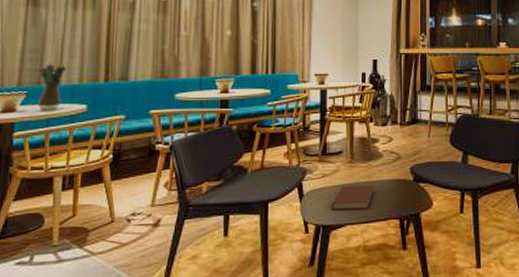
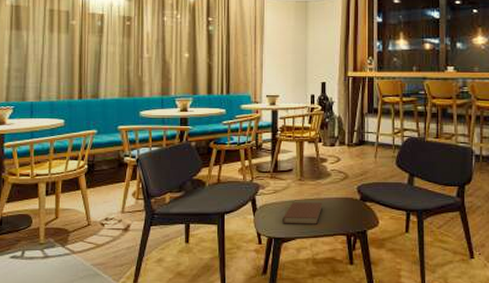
vase: present [37,62,67,112] -> none [23,80,46,125]

